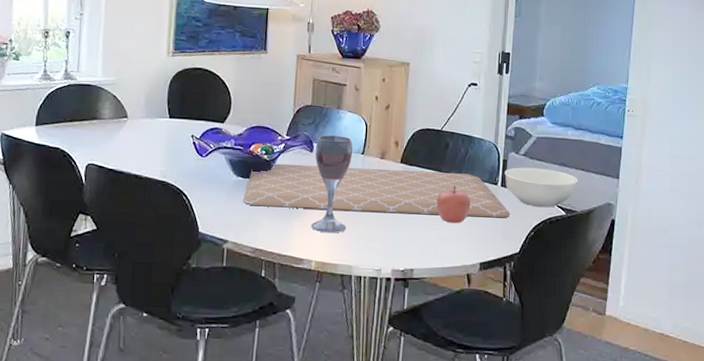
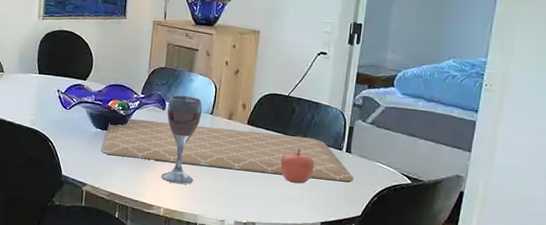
bowl: present [504,167,578,208] -> none [350,134,427,176]

